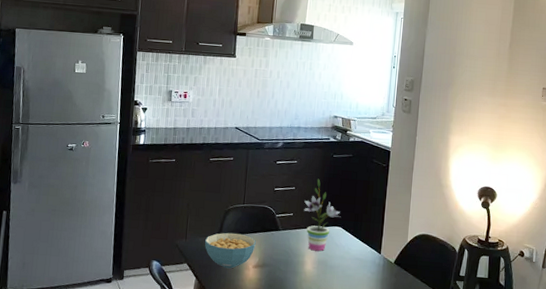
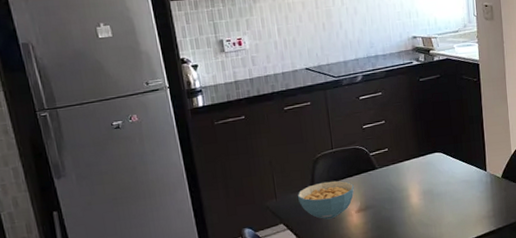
potted plant: present [304,178,341,251] -> none [397,107,439,183]

